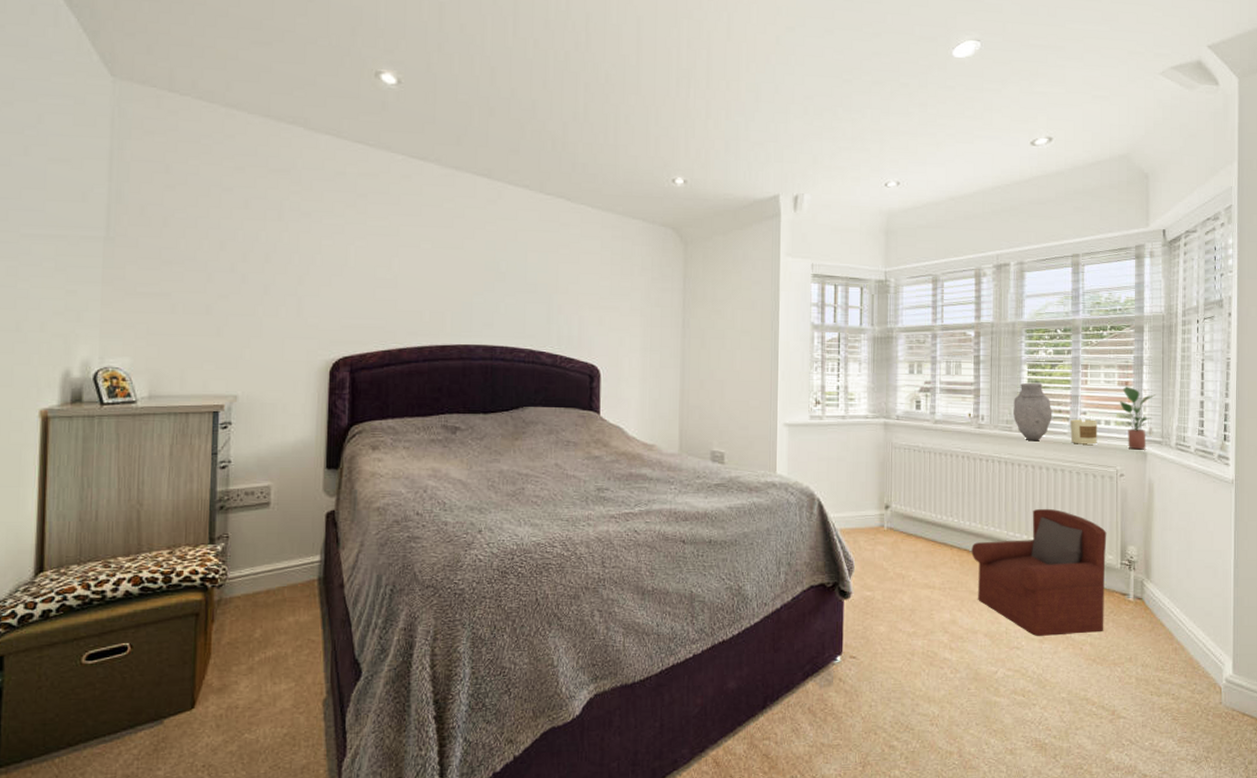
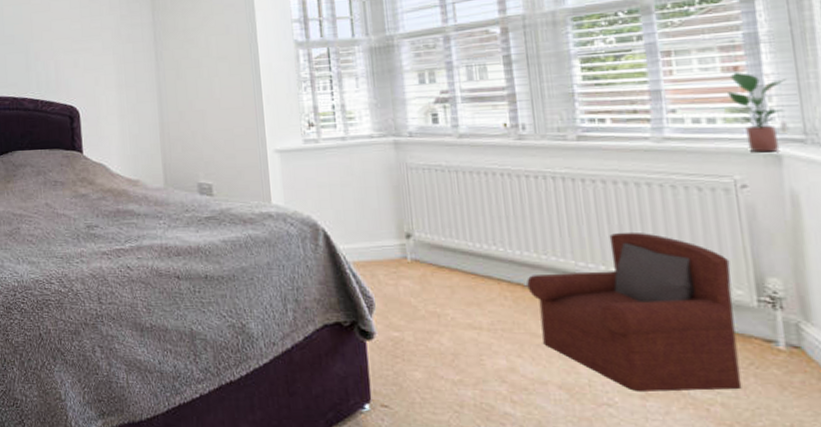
vase: present [1013,382,1052,440] -> none [565,79,625,150]
candle: present [1069,416,1098,445] -> none [651,114,699,151]

